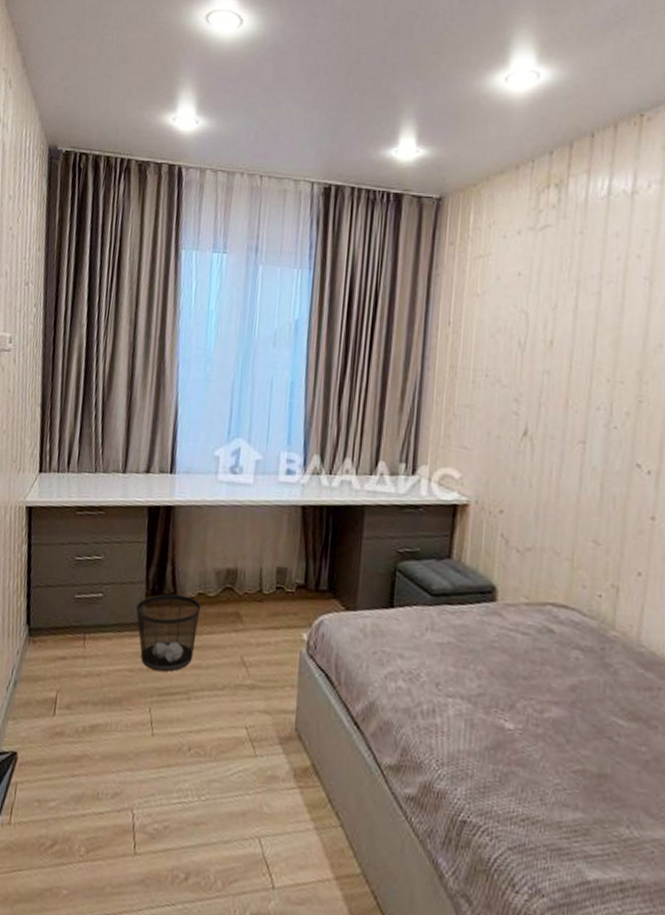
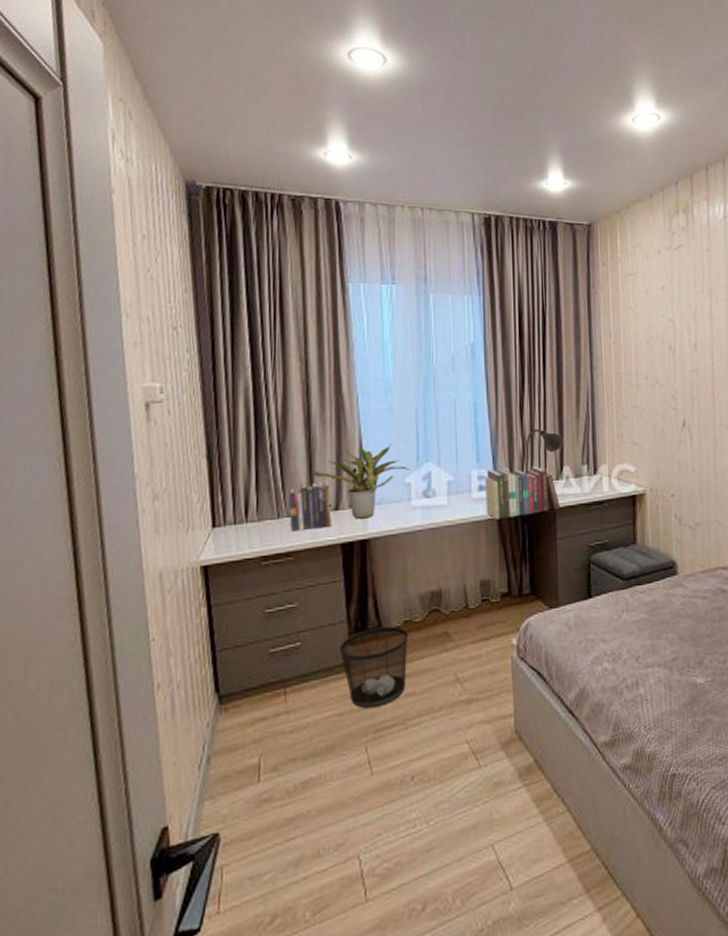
books: none [105,443,144,489] -> present [288,481,332,532]
potted plant: none [130,414,220,486] -> present [313,443,410,519]
books: none [291,454,370,508] -> present [485,466,560,520]
desk lamp: none [337,418,382,465] -> present [525,429,563,474]

